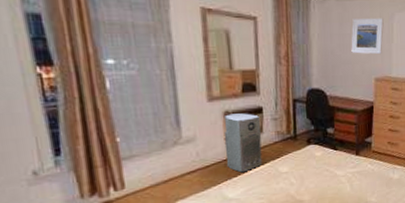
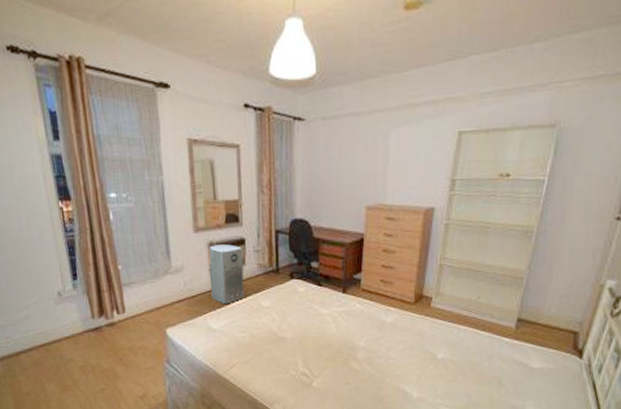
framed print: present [351,18,384,54] -> none [338,136,377,179]

